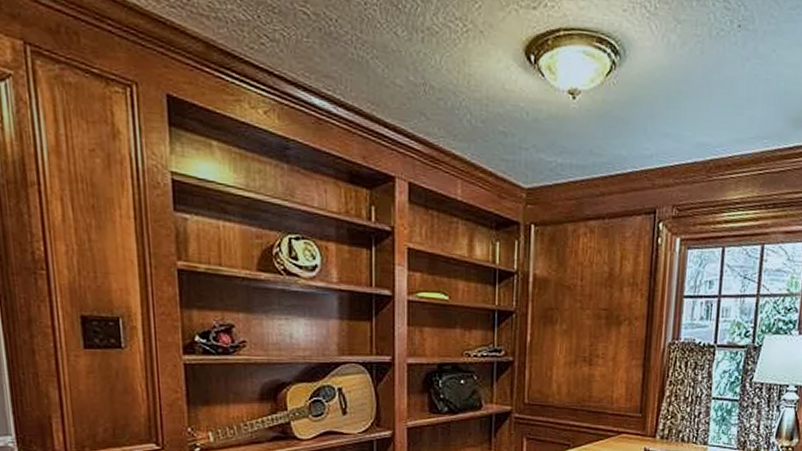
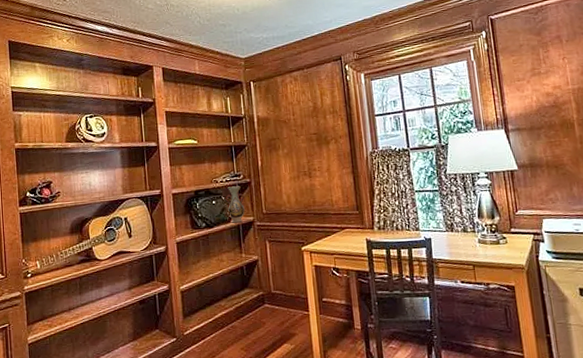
decorative vase: none [477,364,504,413] -> present [225,186,246,224]

